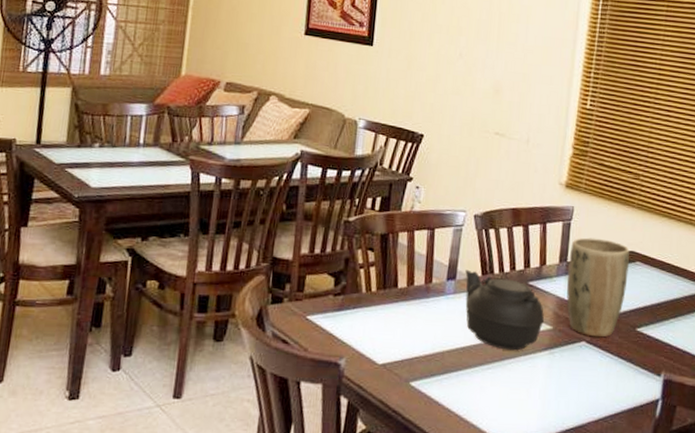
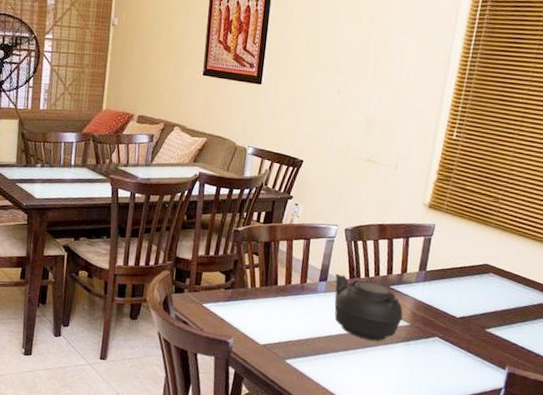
plant pot: present [566,237,629,338] -> none [423,251,484,335]

